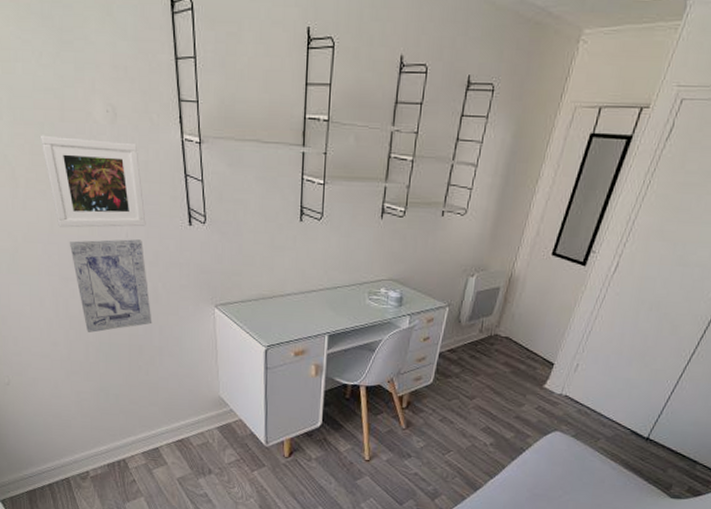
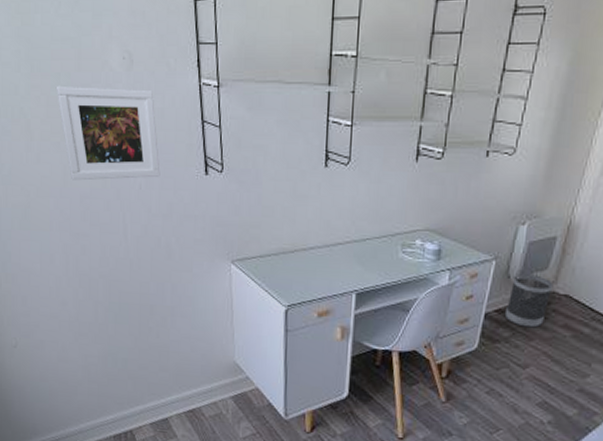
wall art: present [70,239,152,333] -> none [82,191,165,291]
wastebasket: none [455,319,497,365] -> present [504,274,554,328]

